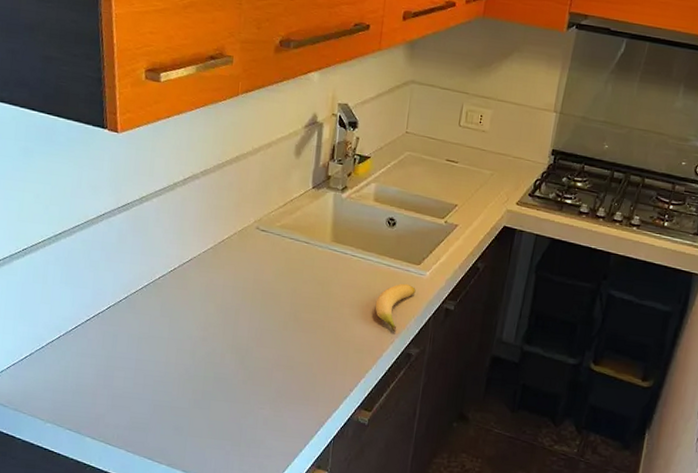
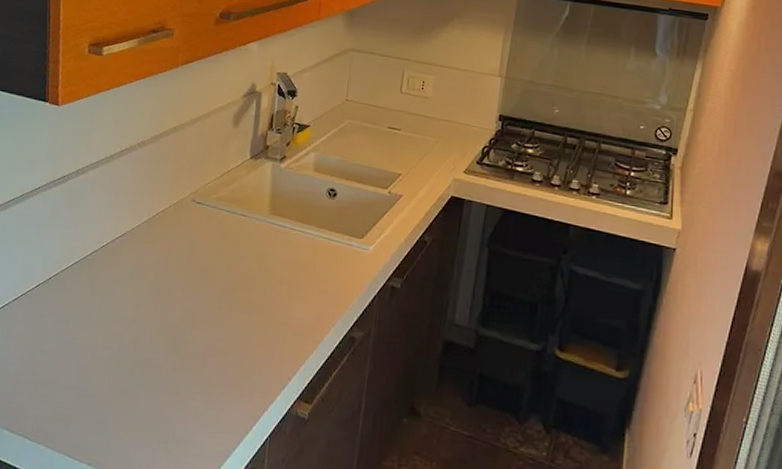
banana: present [375,283,416,332] -> none [315,258,359,313]

